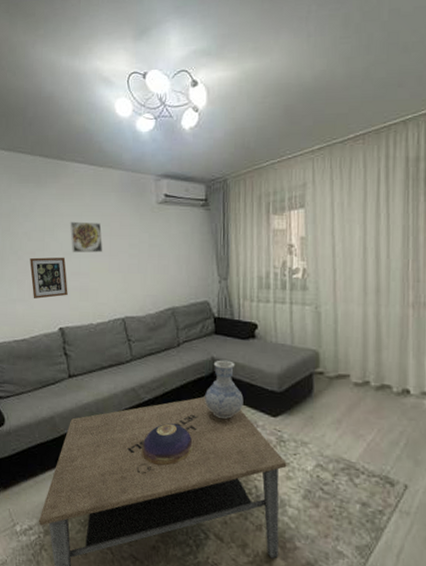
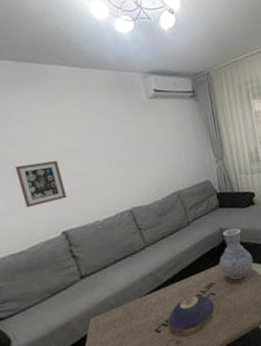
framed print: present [69,221,103,253] -> none [57,122,99,155]

